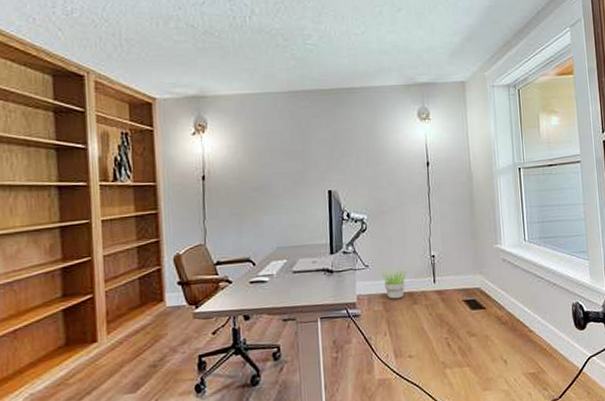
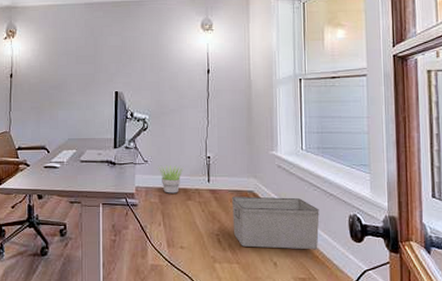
storage bin: none [459,291,545,348] -> present [232,196,320,250]

